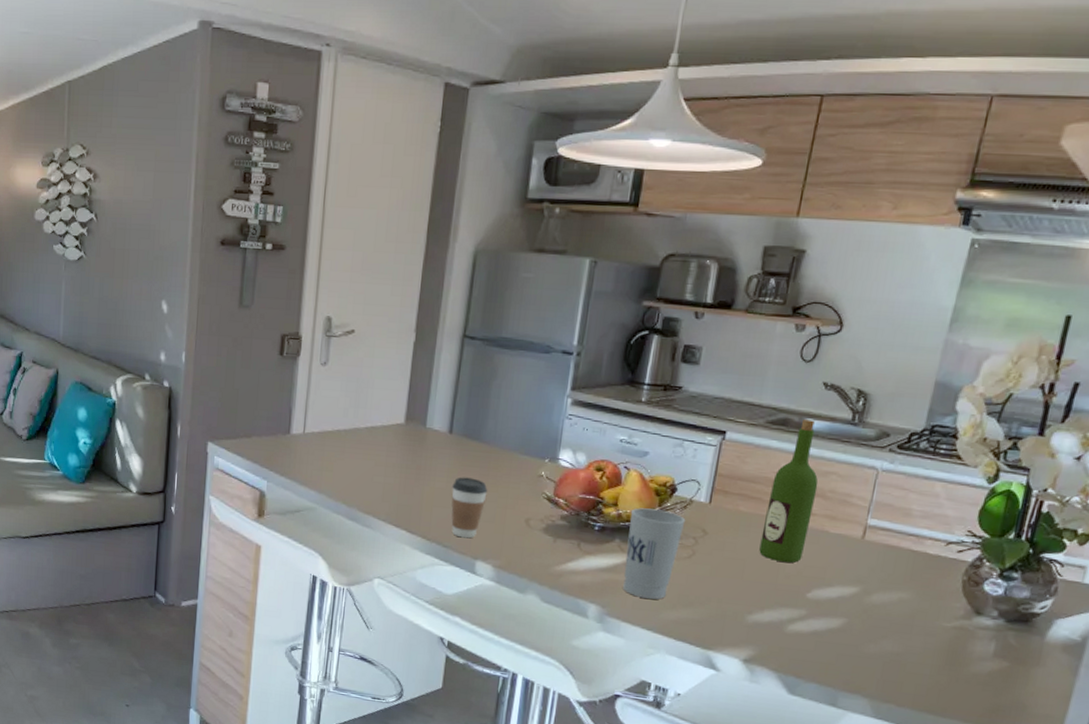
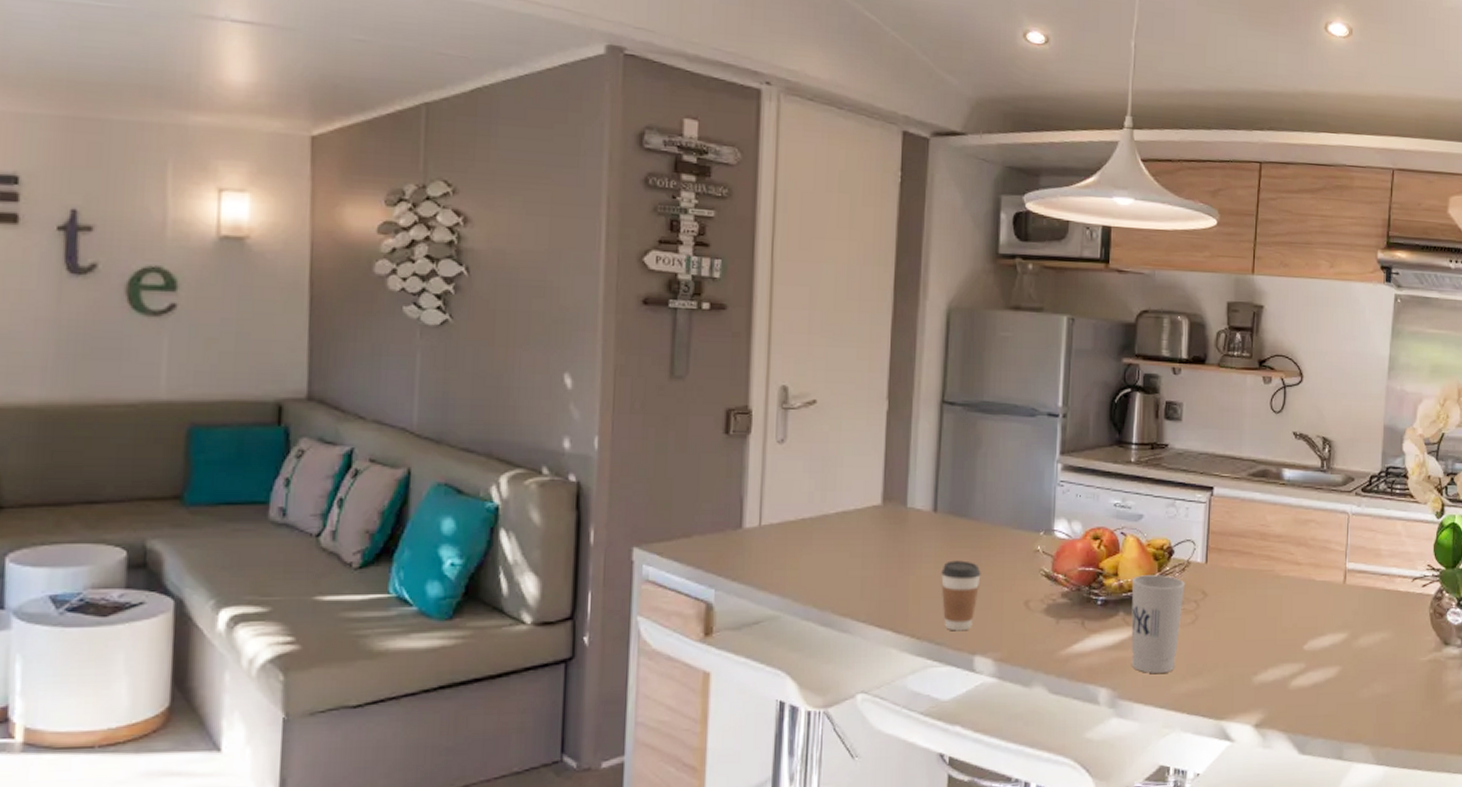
wine bottle: present [759,419,819,563] -> none [1256,470,1300,617]

